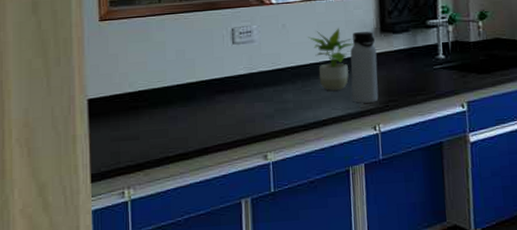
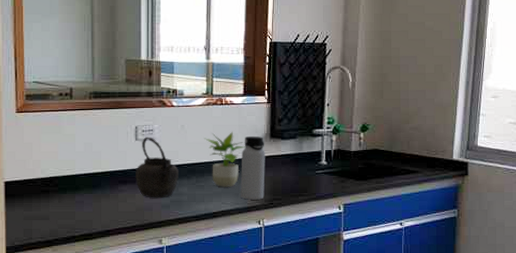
kettle: none [234,39,283,108] -> present [136,137,180,198]

